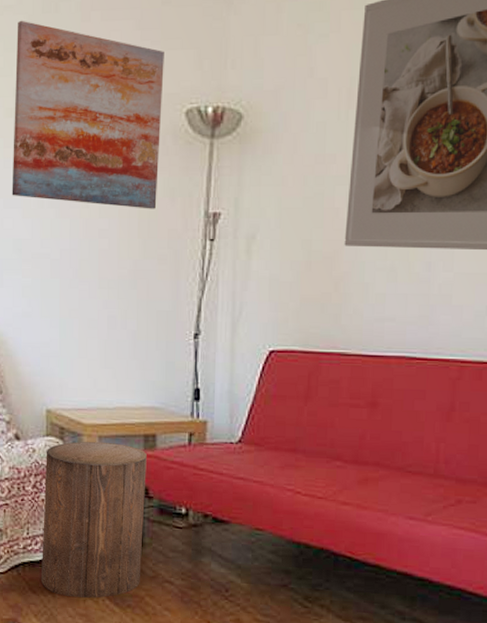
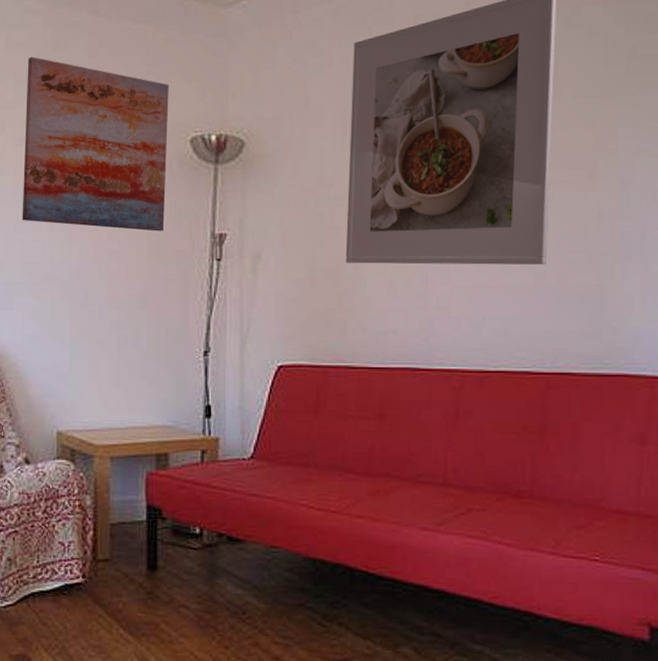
stool: present [40,441,147,598] -> none [51,462,159,628]

